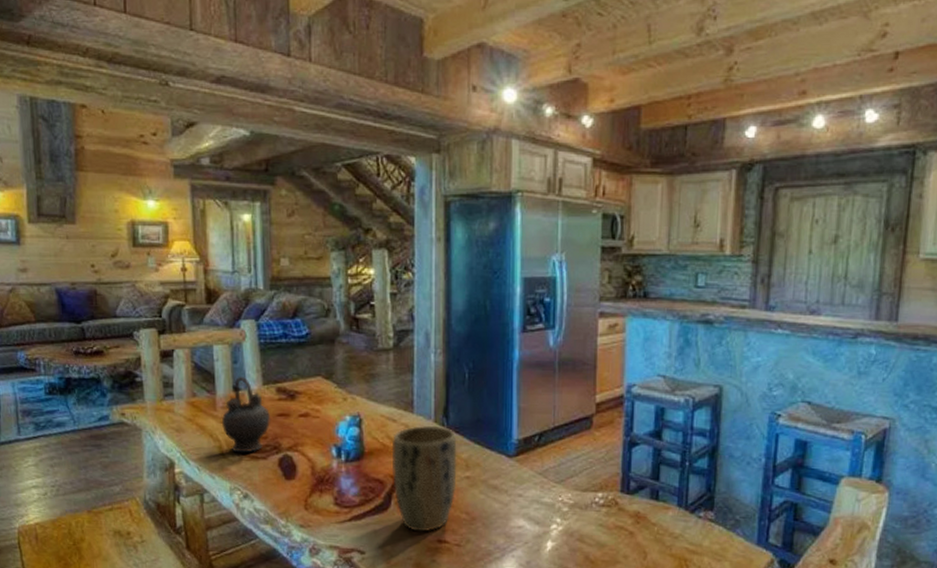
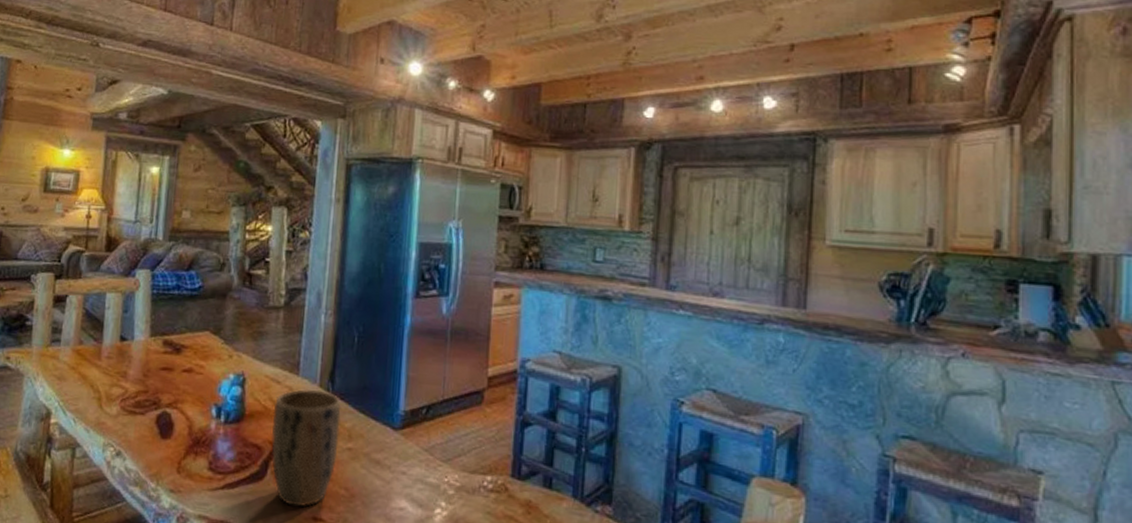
teapot: present [221,377,271,453] -> none [103,327,154,407]

